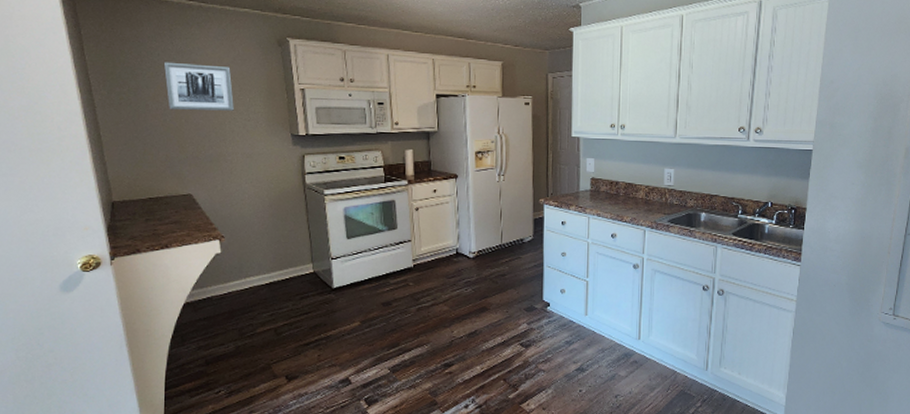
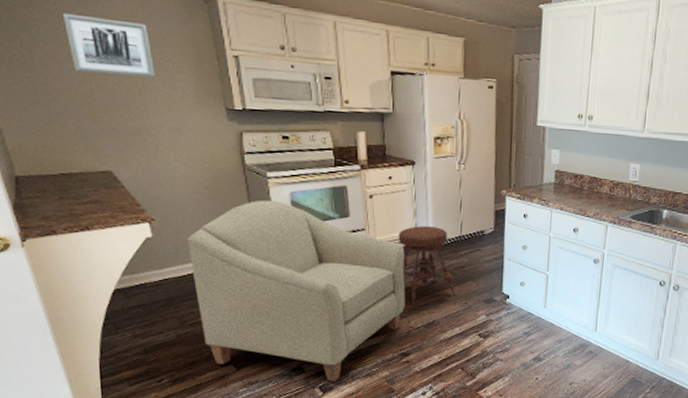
chair: none [251,215,449,394] -> present [187,200,405,382]
stool: none [442,236,497,315] -> present [398,226,456,305]

